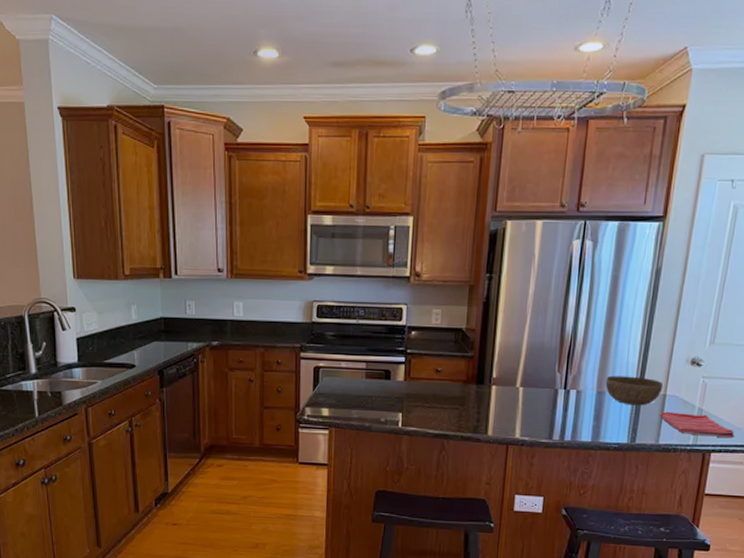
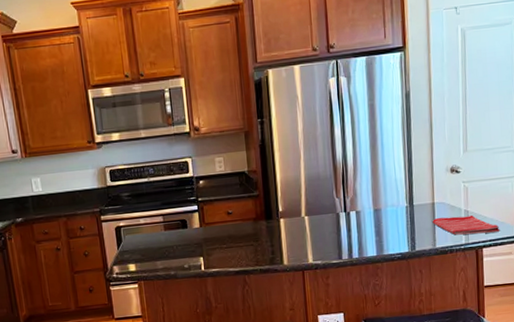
bowl: present [605,375,664,406] -> none [379,190,431,218]

